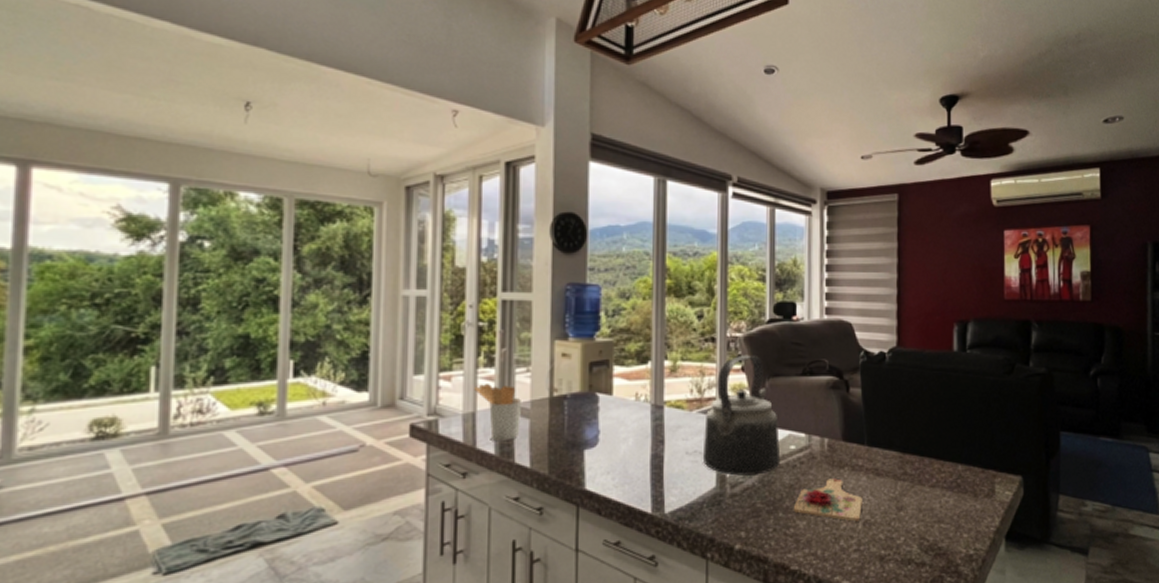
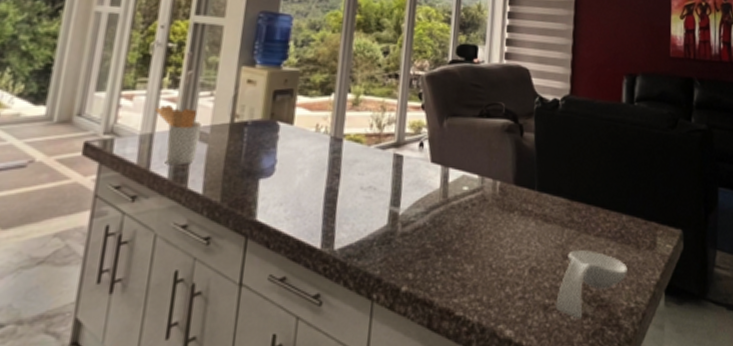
kettle: present [702,354,781,476] -> none [376,93,454,215]
cutting board: present [793,478,862,522] -> none [461,222,530,268]
spoon rest: none [892,501,965,568] -> present [555,250,628,319]

